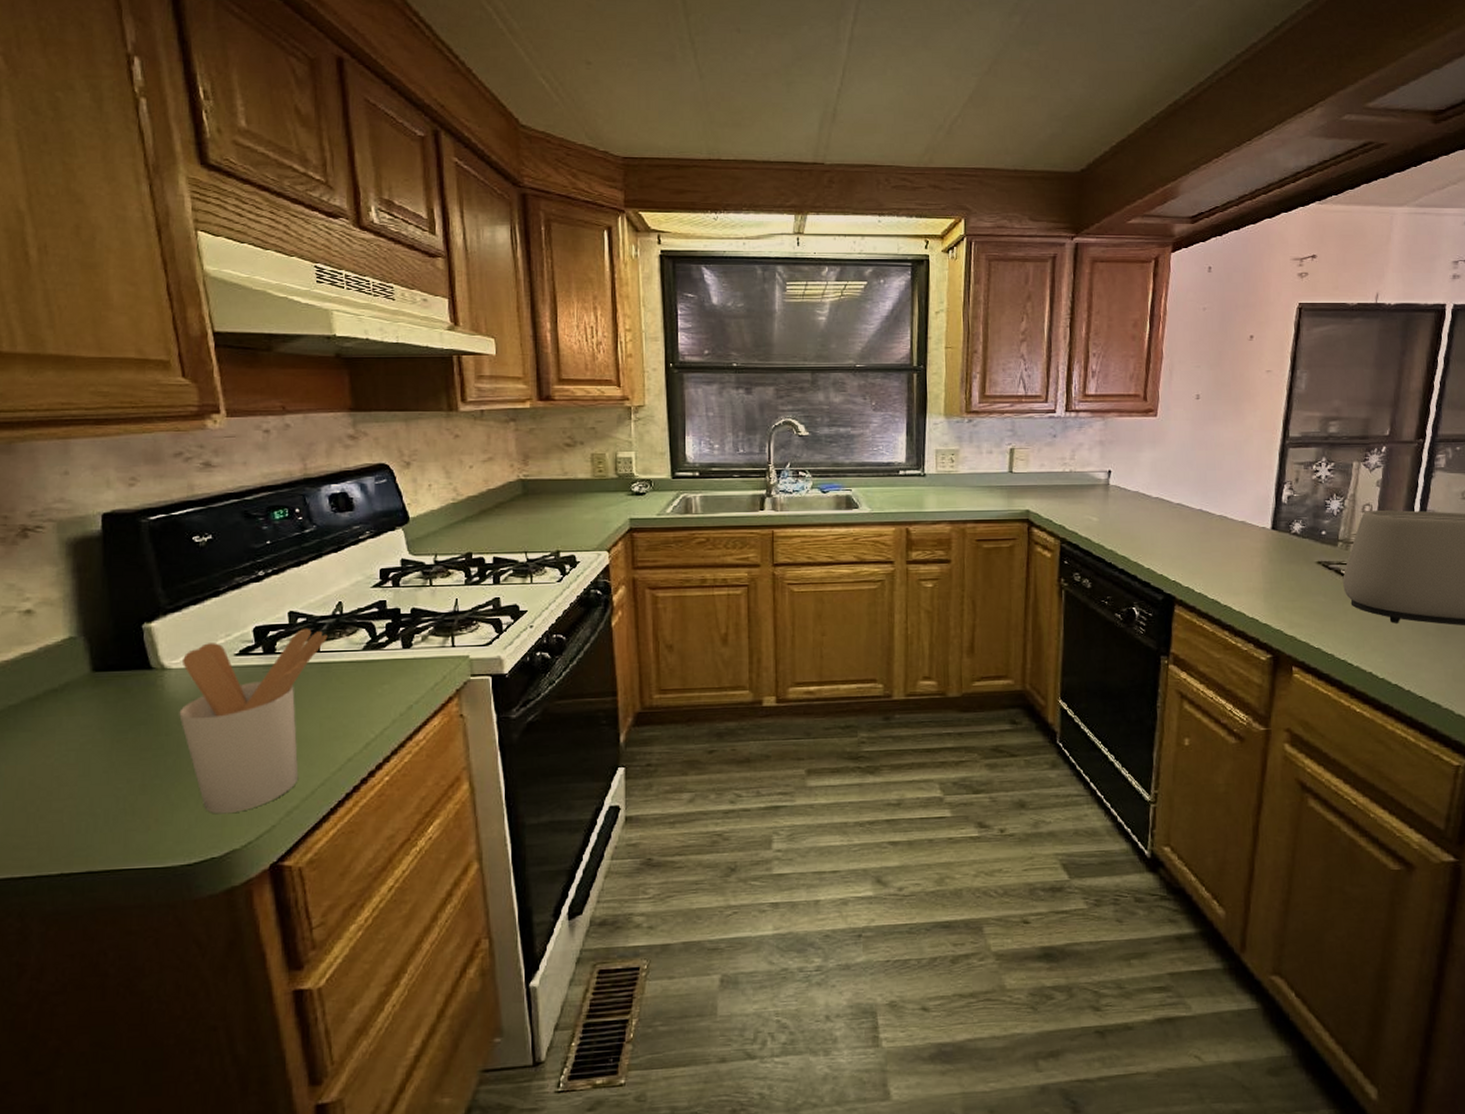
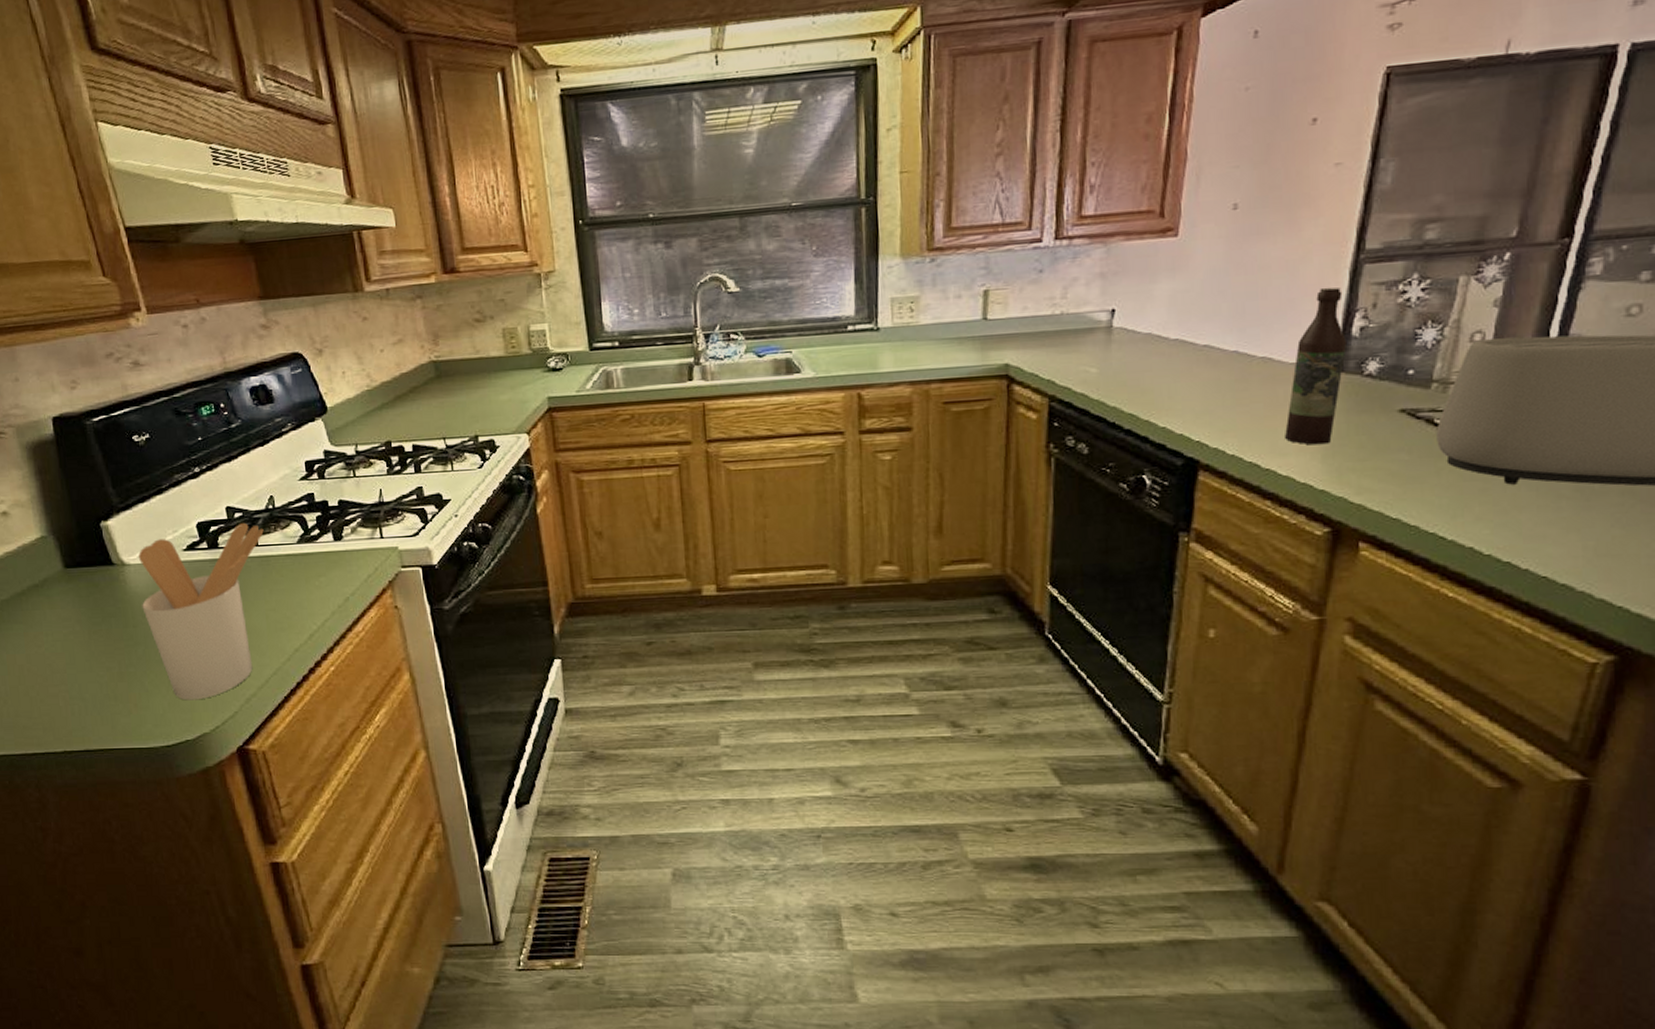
wine bottle: none [1237,464,1279,587] -> present [1285,287,1346,445]

